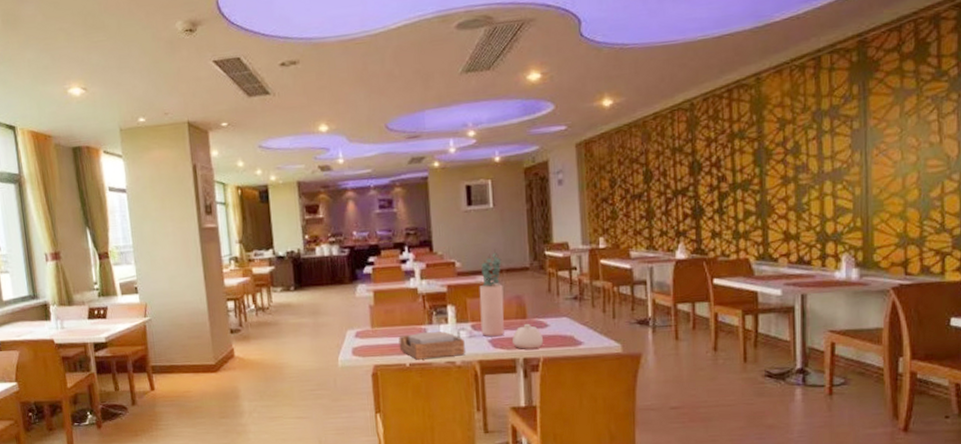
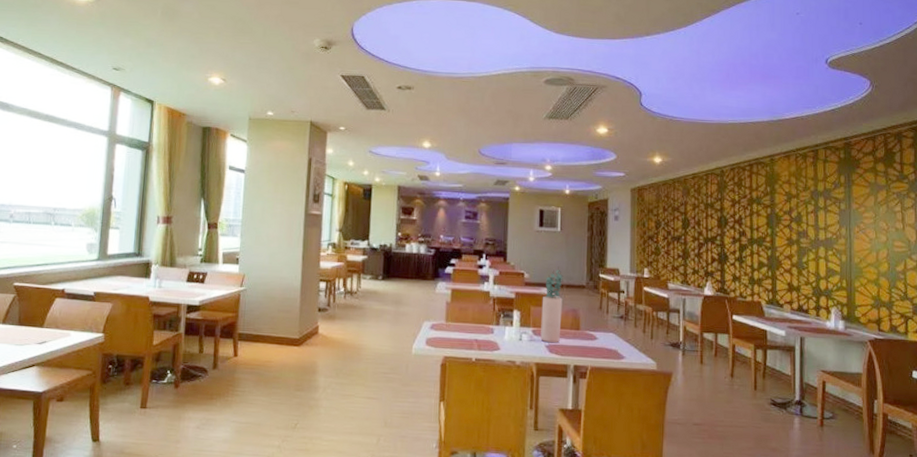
napkin holder: present [398,331,465,360] -> none [468,332,525,357]
sugar bowl: present [511,323,544,349] -> none [565,334,593,358]

